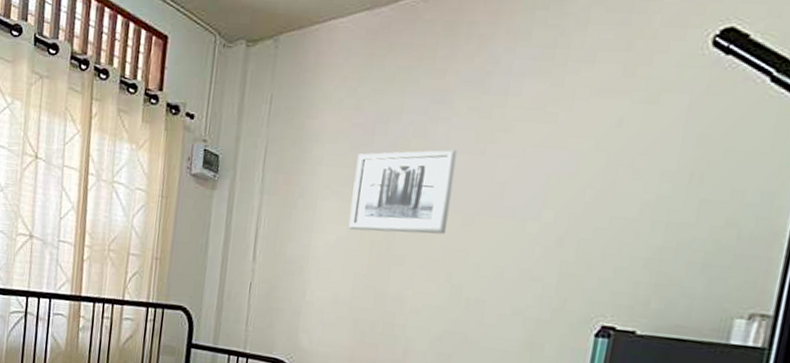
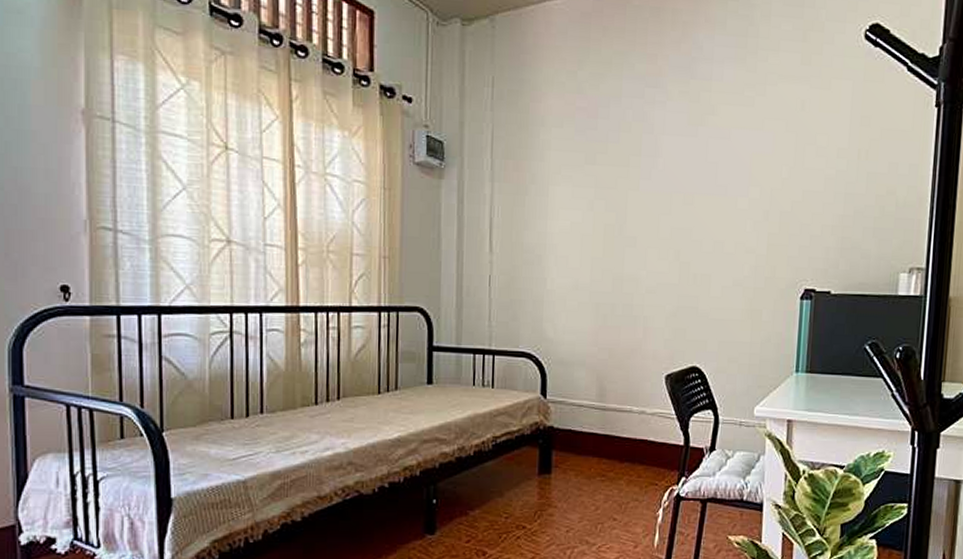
wall art: present [348,149,458,235] -> none [581,131,674,215]

